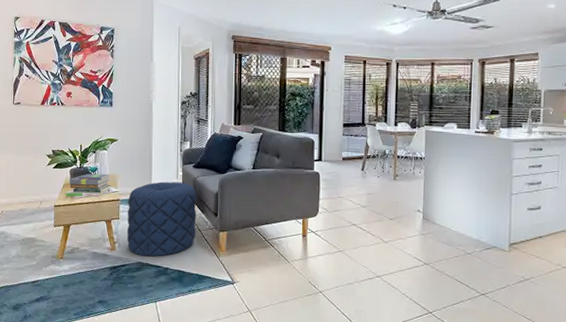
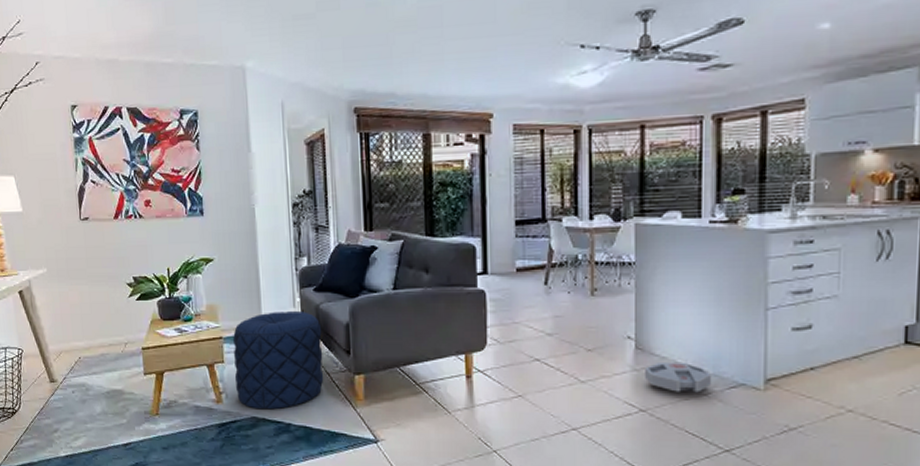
books: present [66,173,112,198] -> none [155,304,212,336]
robot vacuum: none [429,229,474,252] -> present [645,361,712,393]

